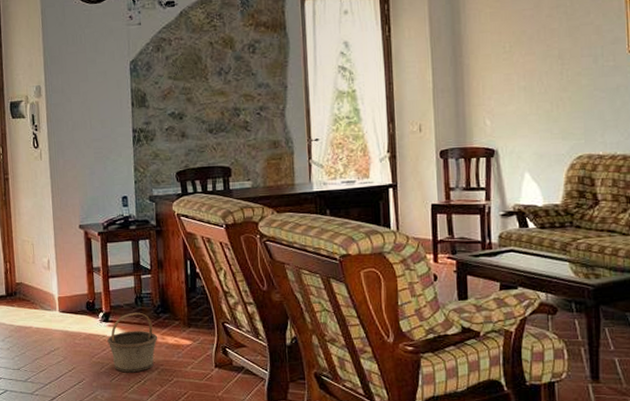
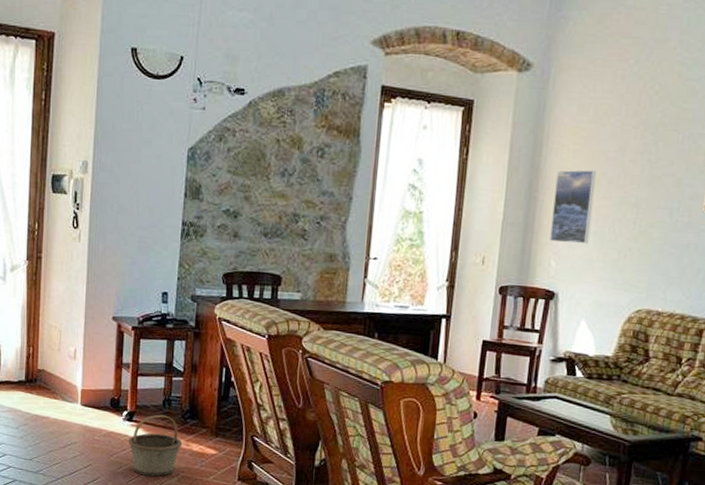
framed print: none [478,29,520,102] -> present [550,170,597,244]

